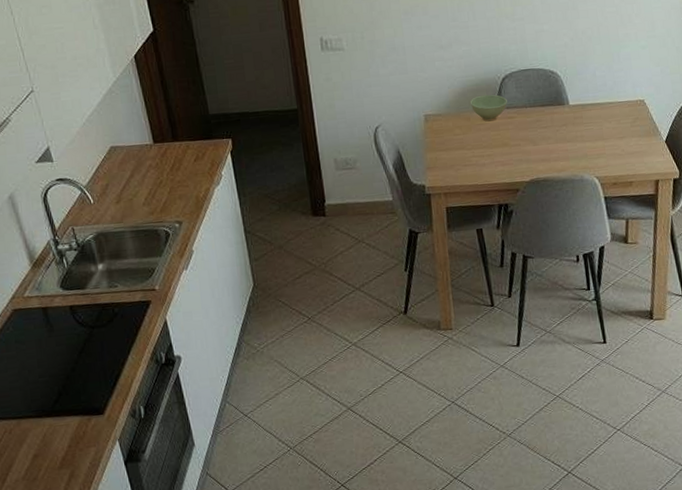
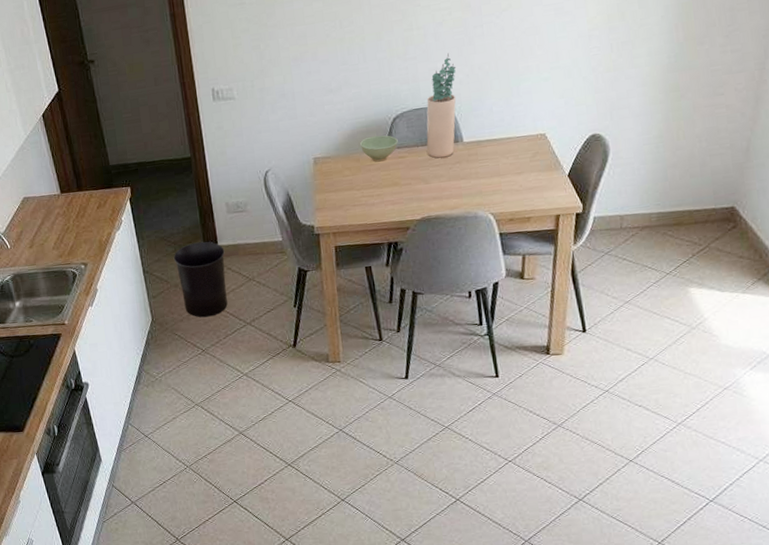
waste bin: none [277,199,336,282] -> present [173,241,228,318]
vase: none [534,16,562,120] -> present [426,53,457,159]

